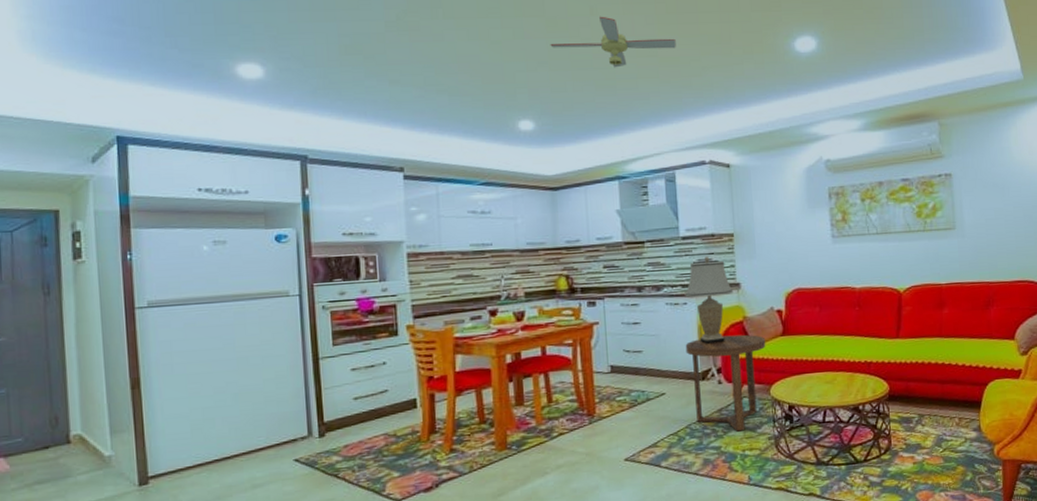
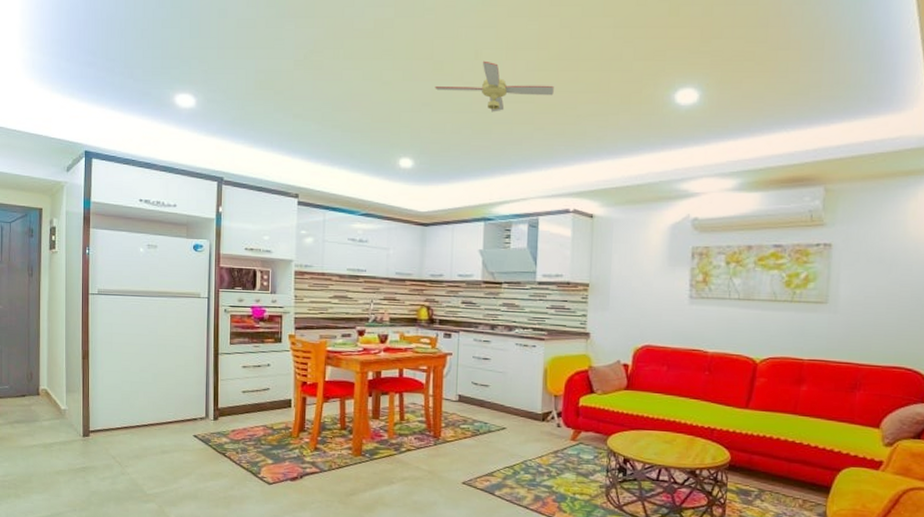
table lamp: present [684,256,734,345] -> none [534,303,582,389]
side table: present [685,334,766,432] -> none [529,382,609,475]

